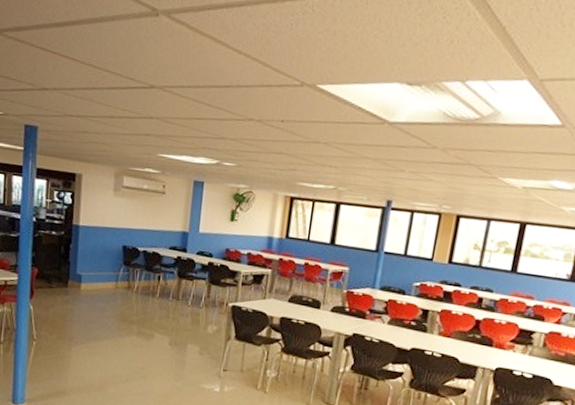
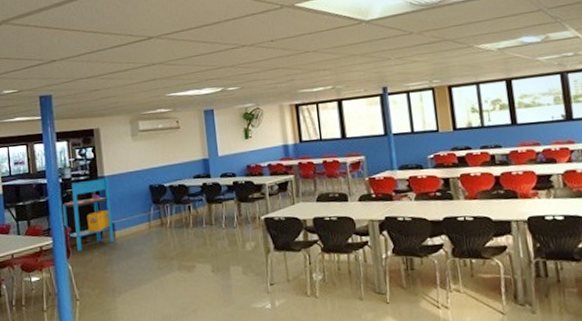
shelving unit: none [32,224,83,295] -> present [63,178,114,251]

